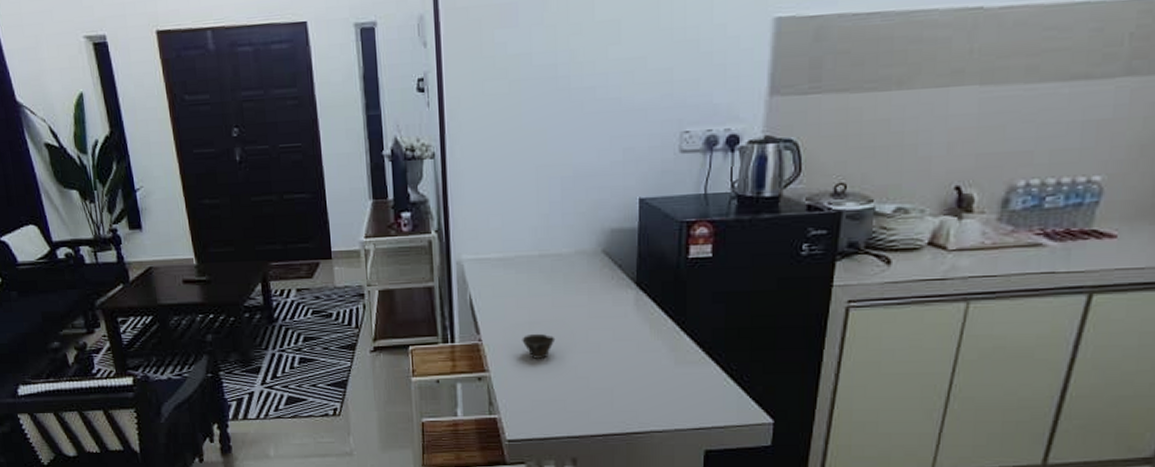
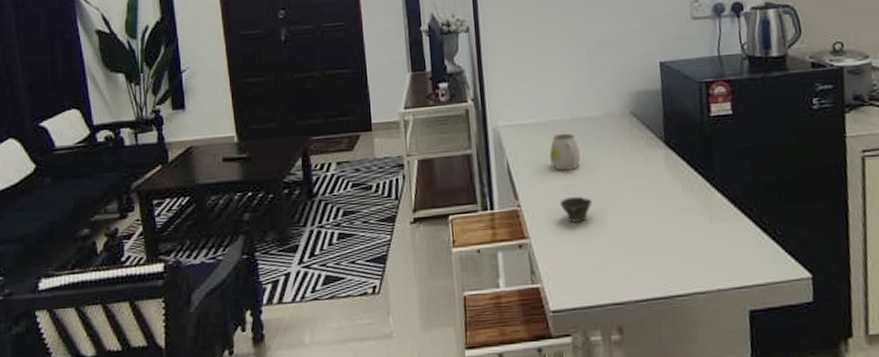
mug: none [514,269,547,307] -> present [549,133,581,171]

